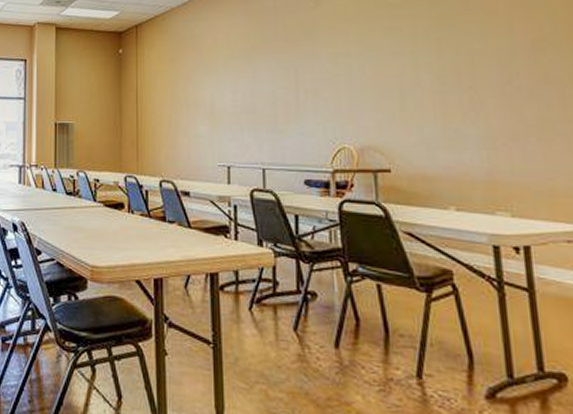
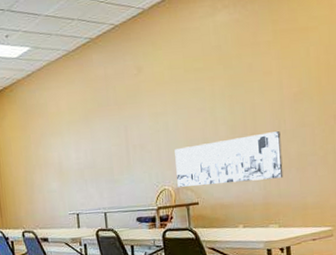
wall art: none [359,87,518,149] -> present [175,131,284,187]

